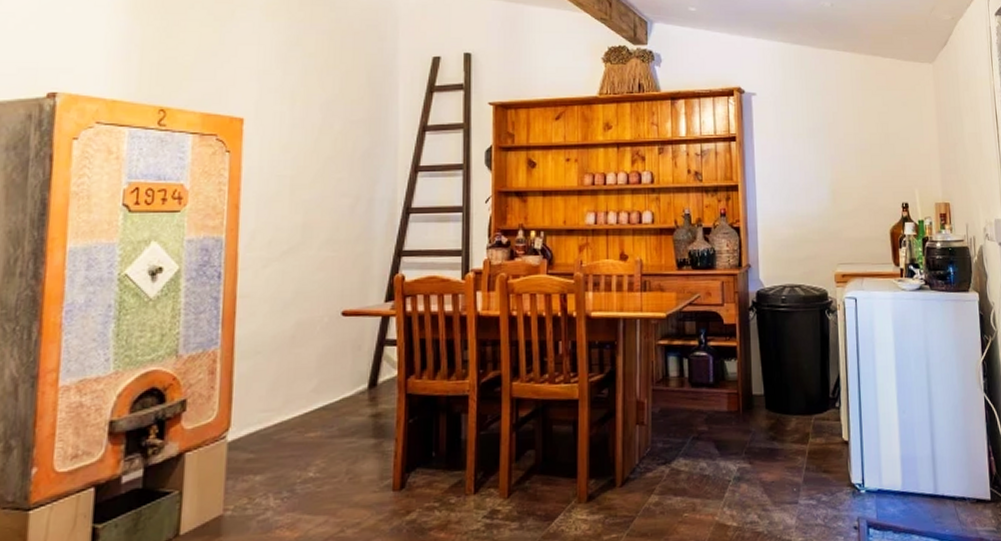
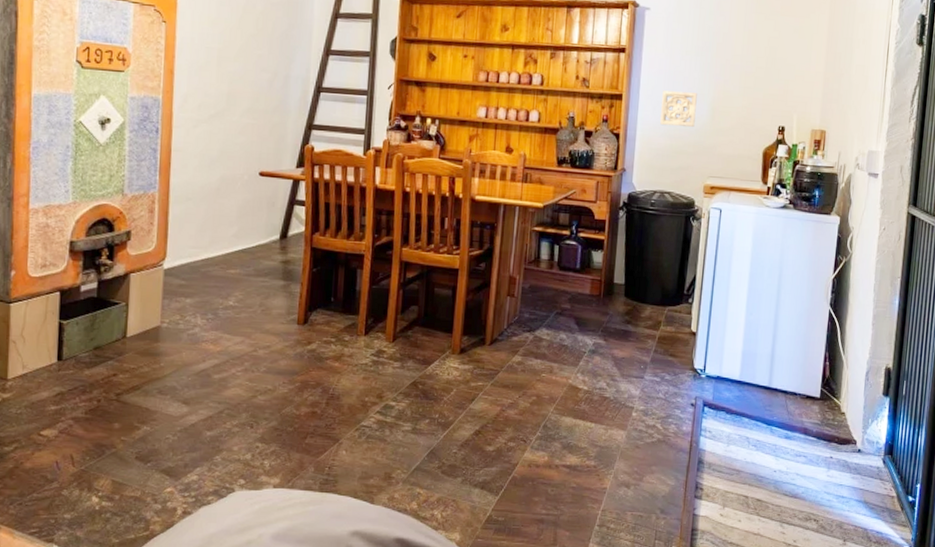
wall ornament: none [779,176,817,214] -> present [660,90,697,127]

